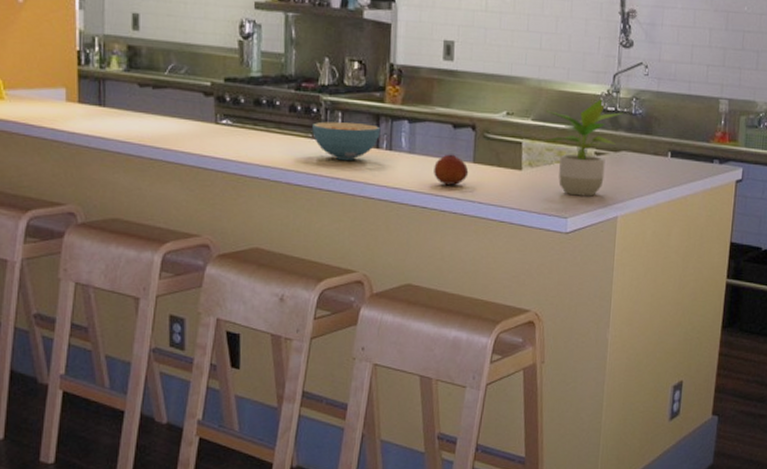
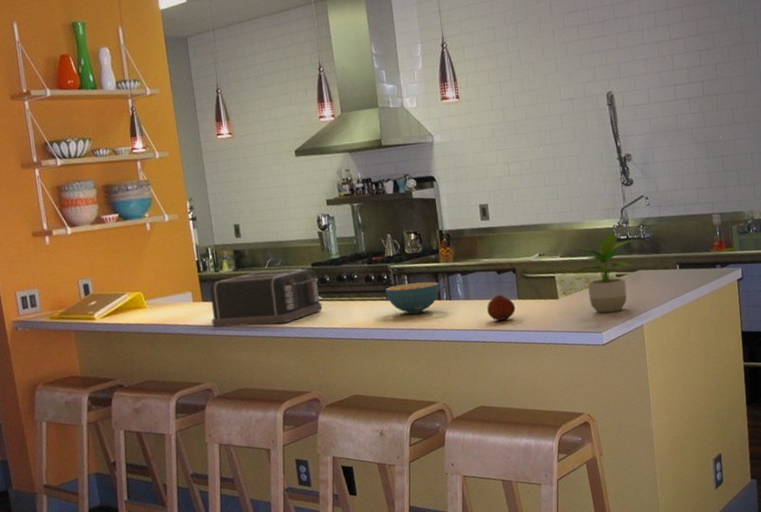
toaster: none [87,77,230,147] -> present [209,268,323,328]

